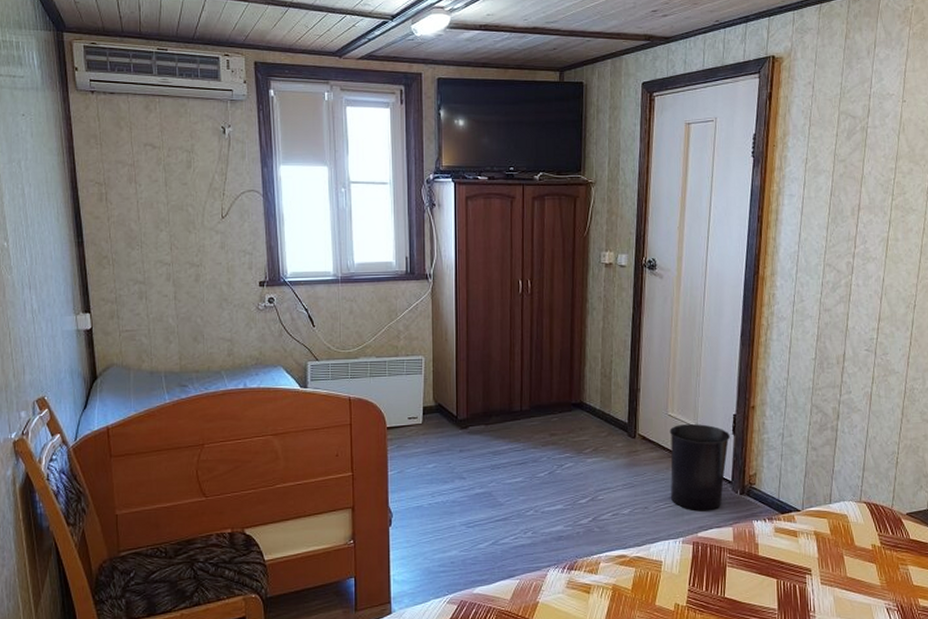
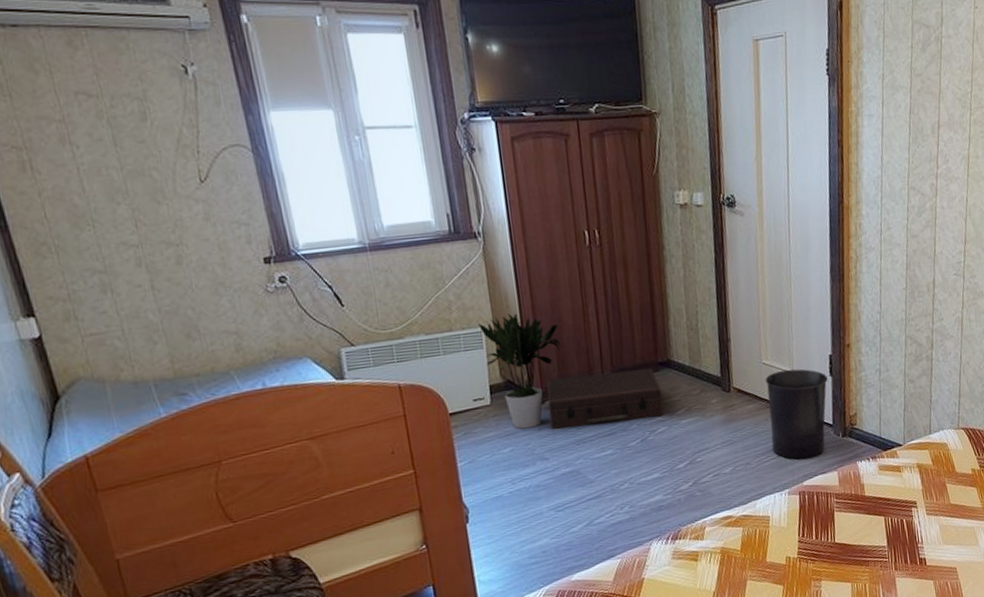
potted plant: none [420,346,488,449] -> present [478,313,561,429]
suitcase: none [471,407,572,453] -> present [547,368,664,429]

